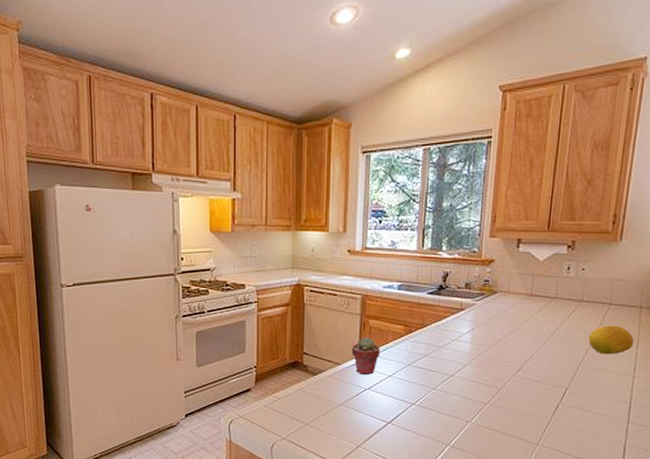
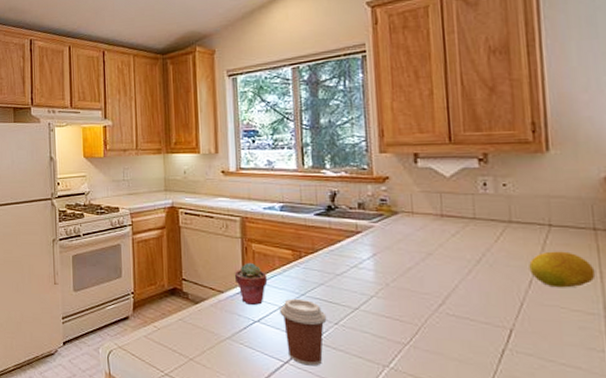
coffee cup: none [388,368,427,425] -> present [280,298,327,366]

